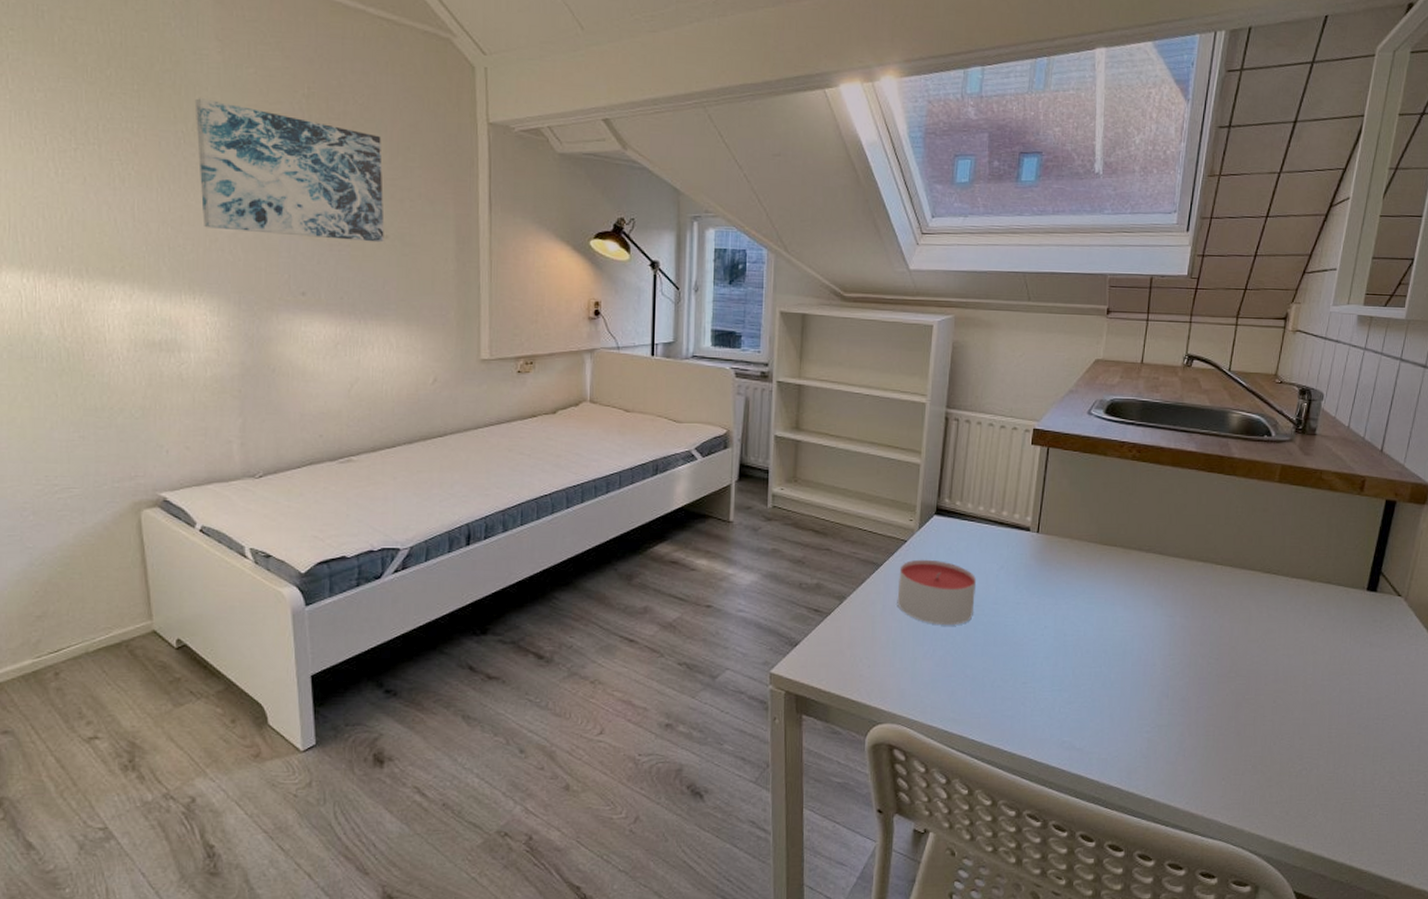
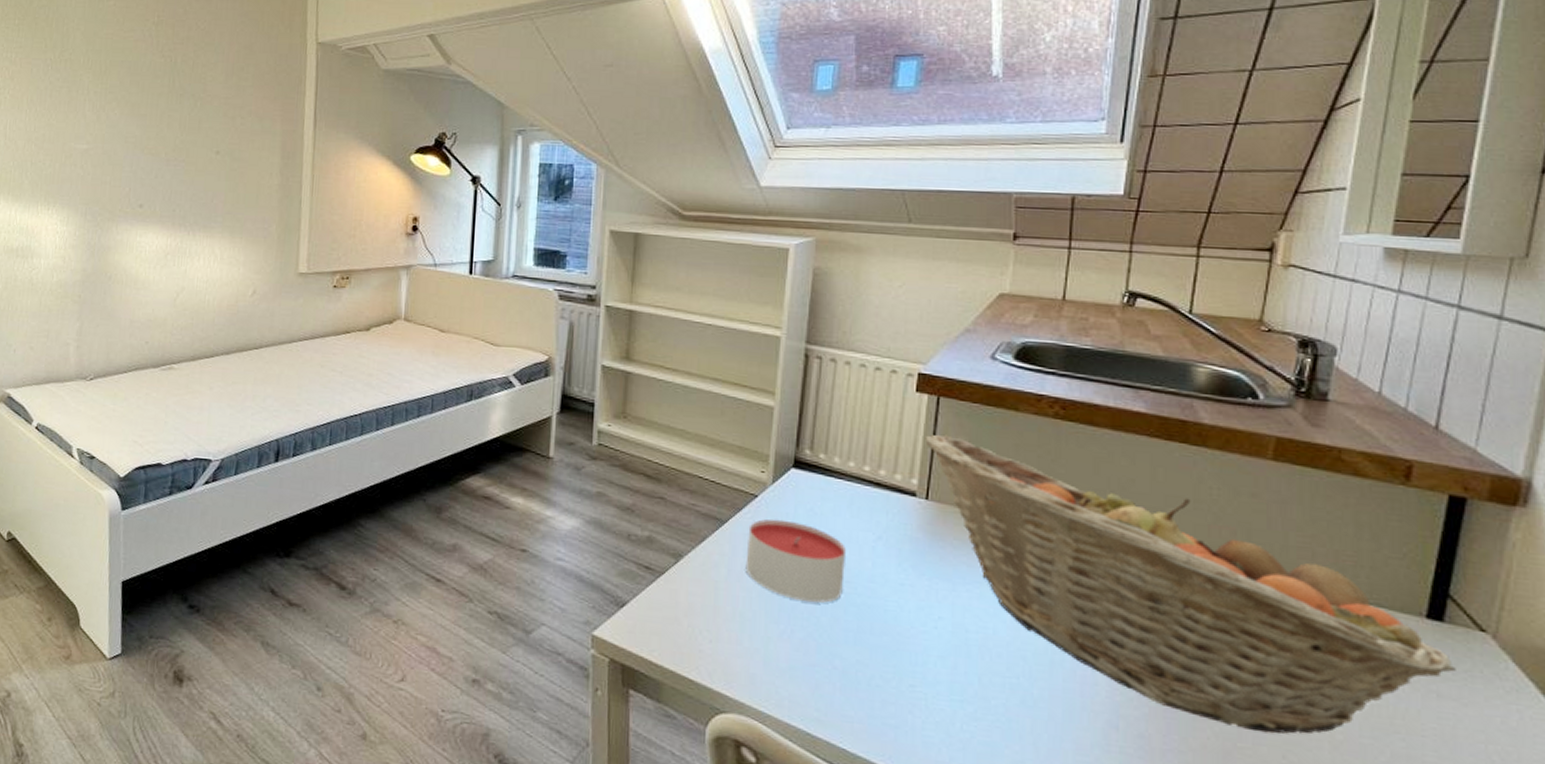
wall art: present [194,98,384,243] -> none [61,29,219,158]
fruit basket: none [1037,479,1382,686] -> present [925,434,1456,734]

